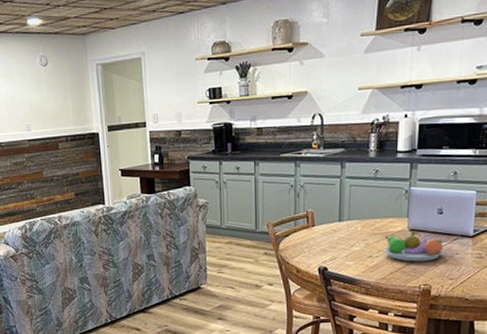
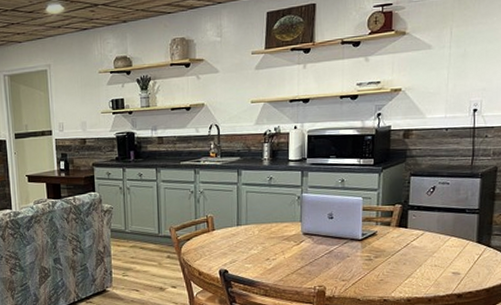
fruit bowl: present [384,231,444,262] -> none [280,235,336,264]

